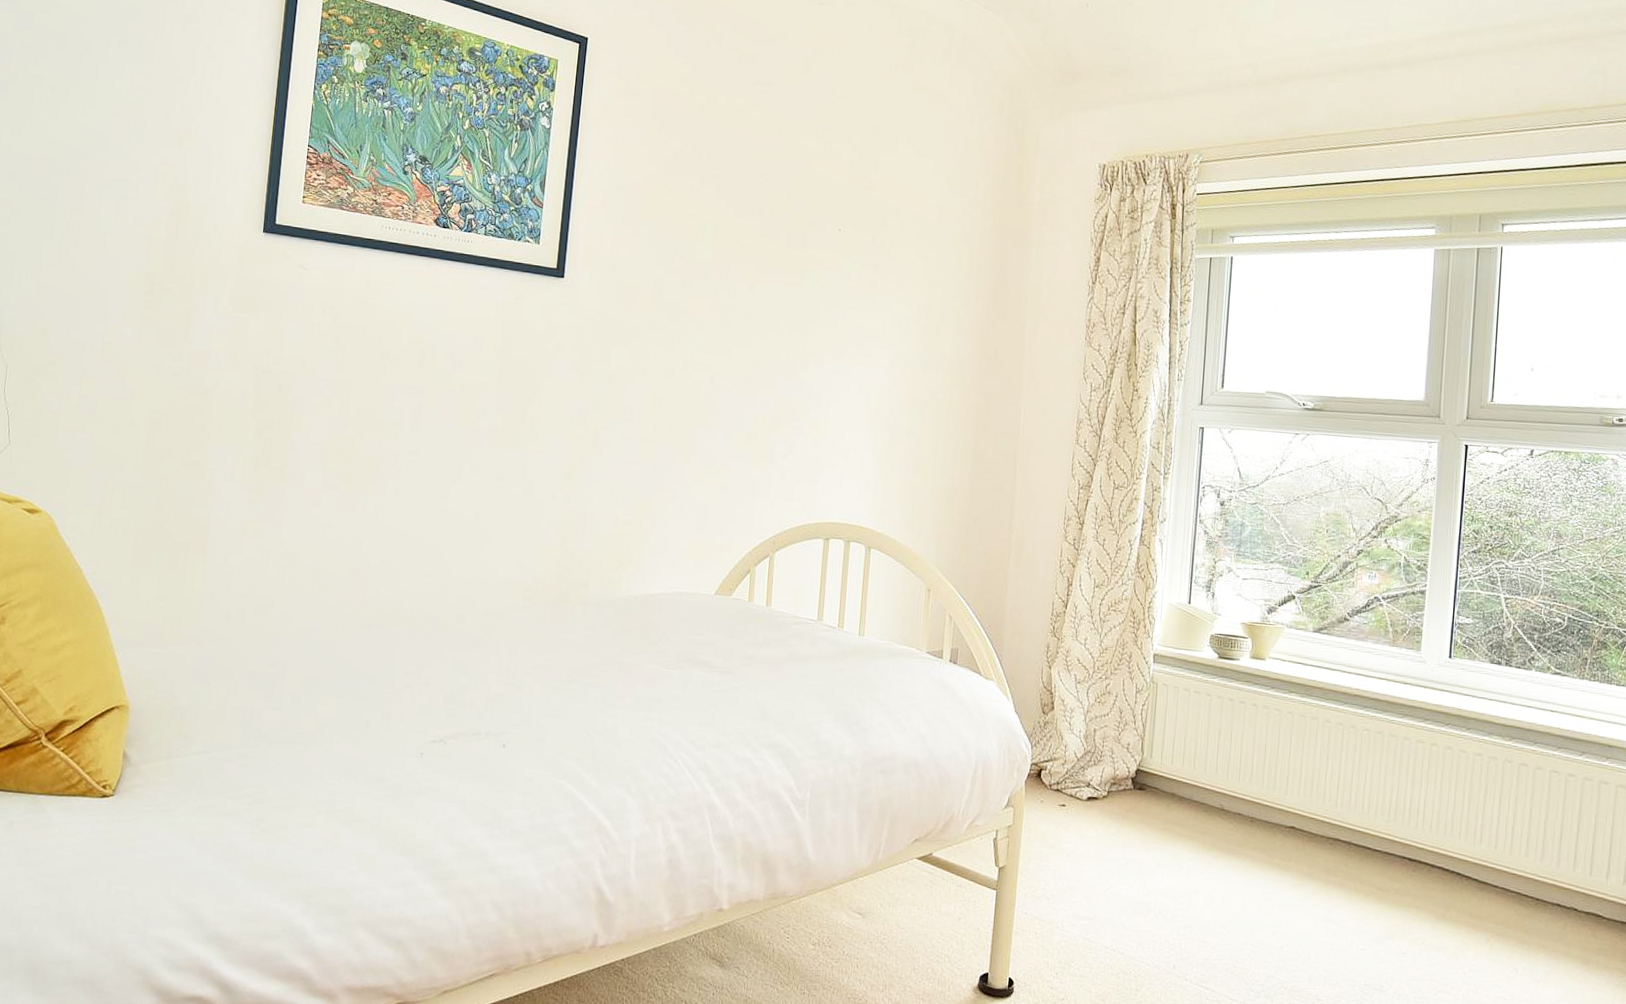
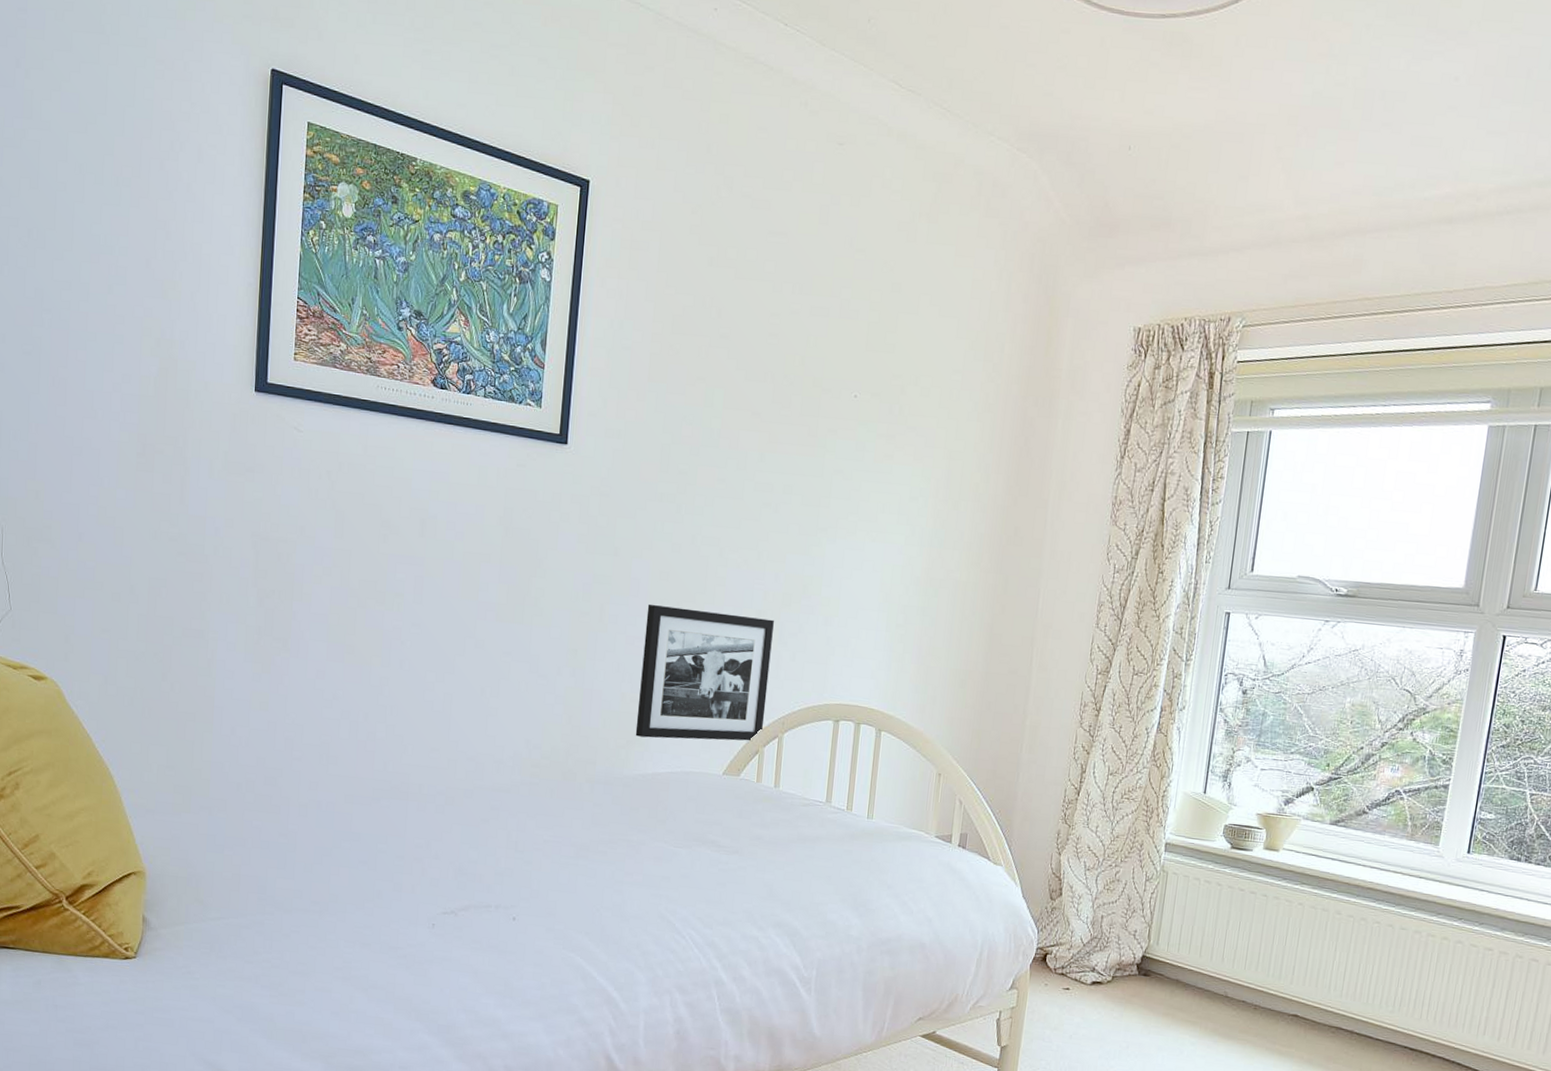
picture frame: none [628,428,764,561] -> present [635,604,774,741]

